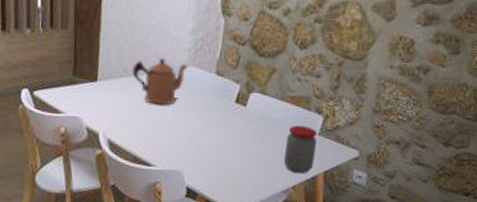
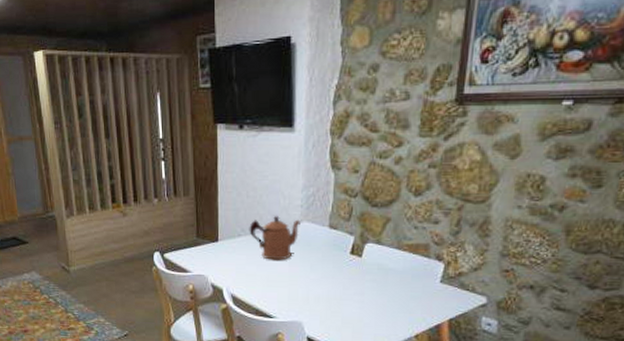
jar: present [283,125,317,174] -> none [404,274,439,323]

